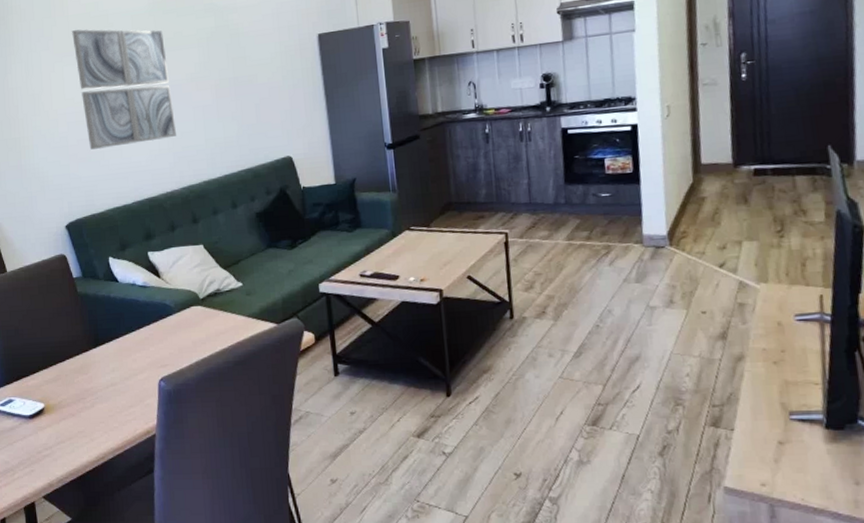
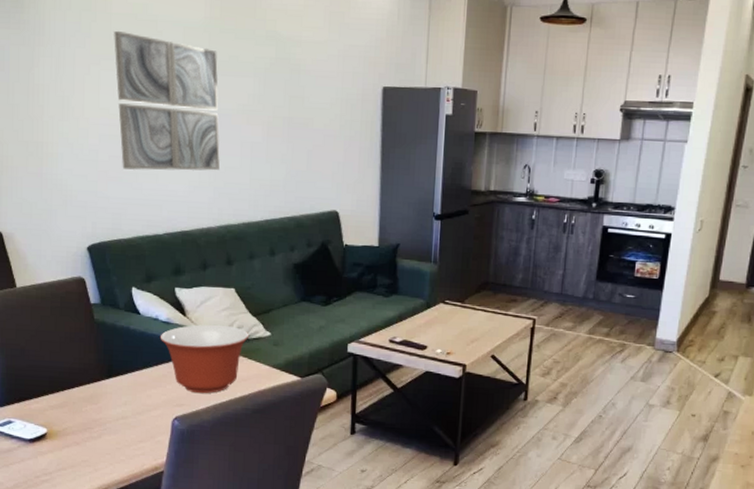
mixing bowl: none [138,281,222,352] -> present [159,324,250,394]

